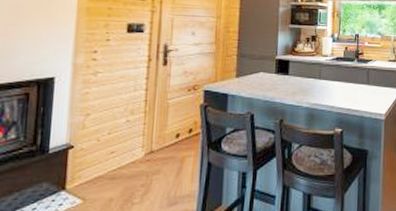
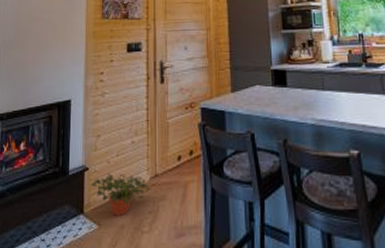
potted plant: none [75,151,145,191] -> present [90,173,151,217]

